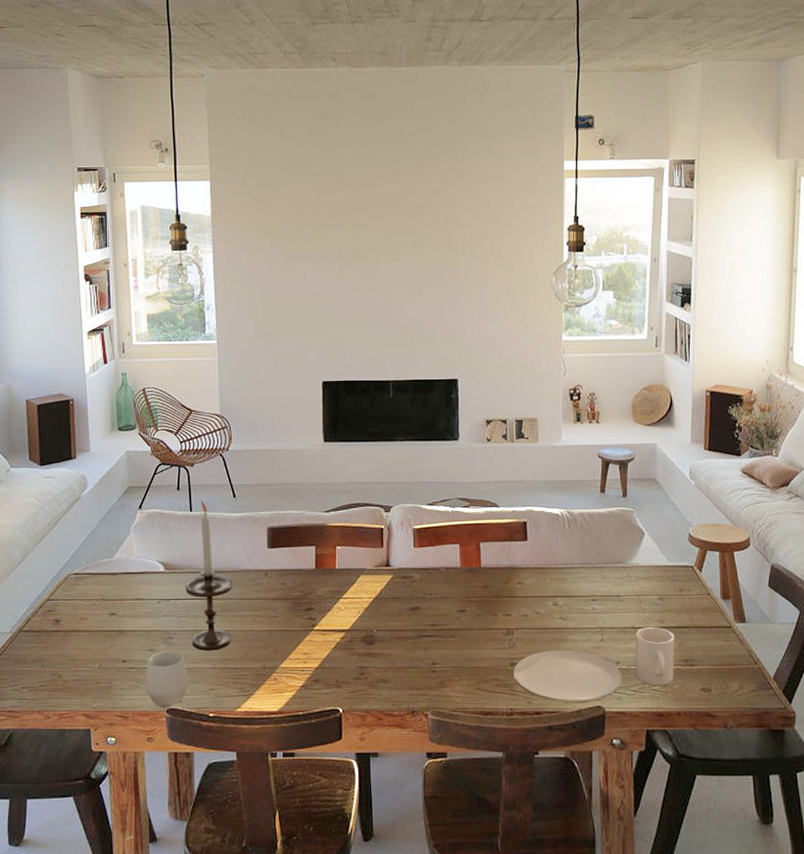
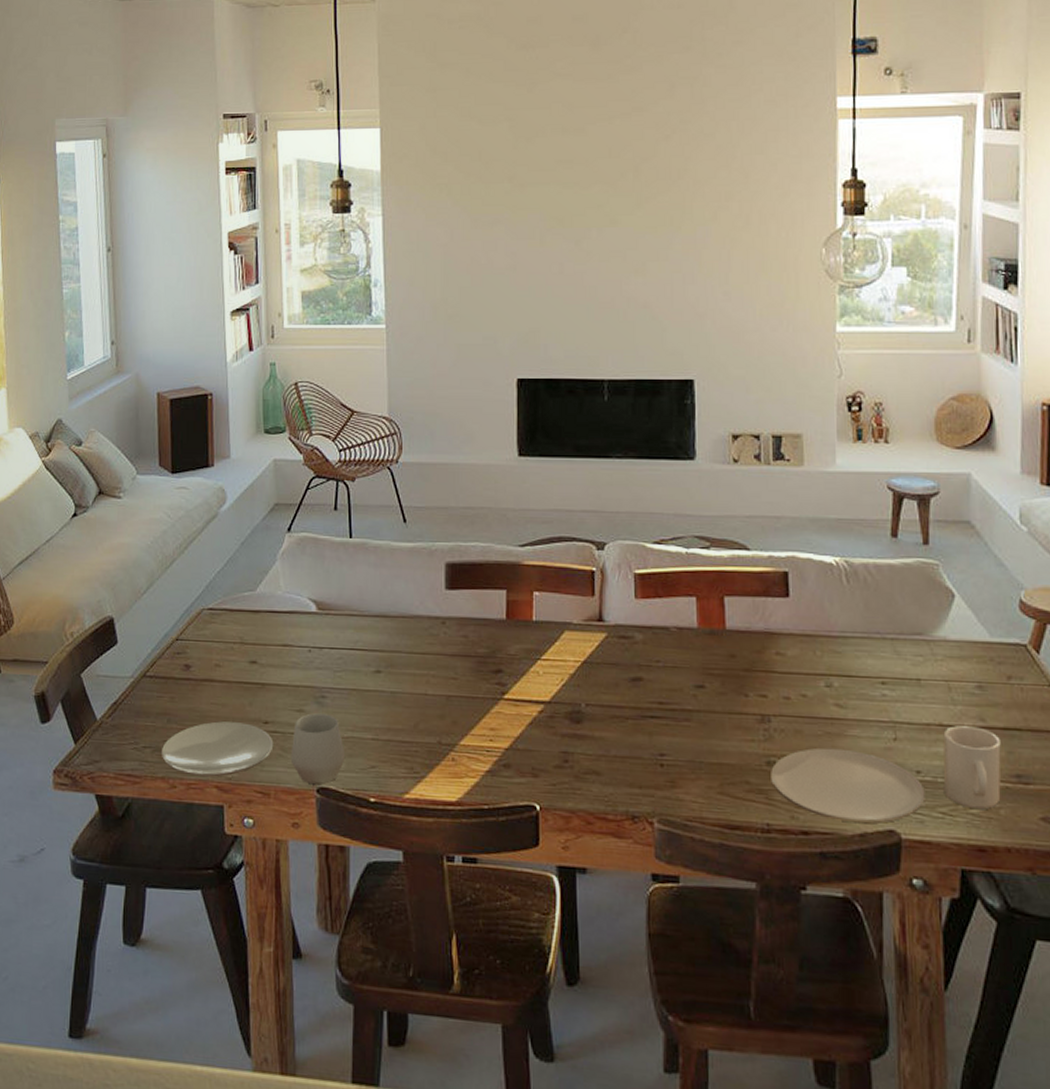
plate: none [38,663,131,708] -> present [162,721,274,777]
candlestick: present [185,500,233,651] -> none [342,524,402,717]

